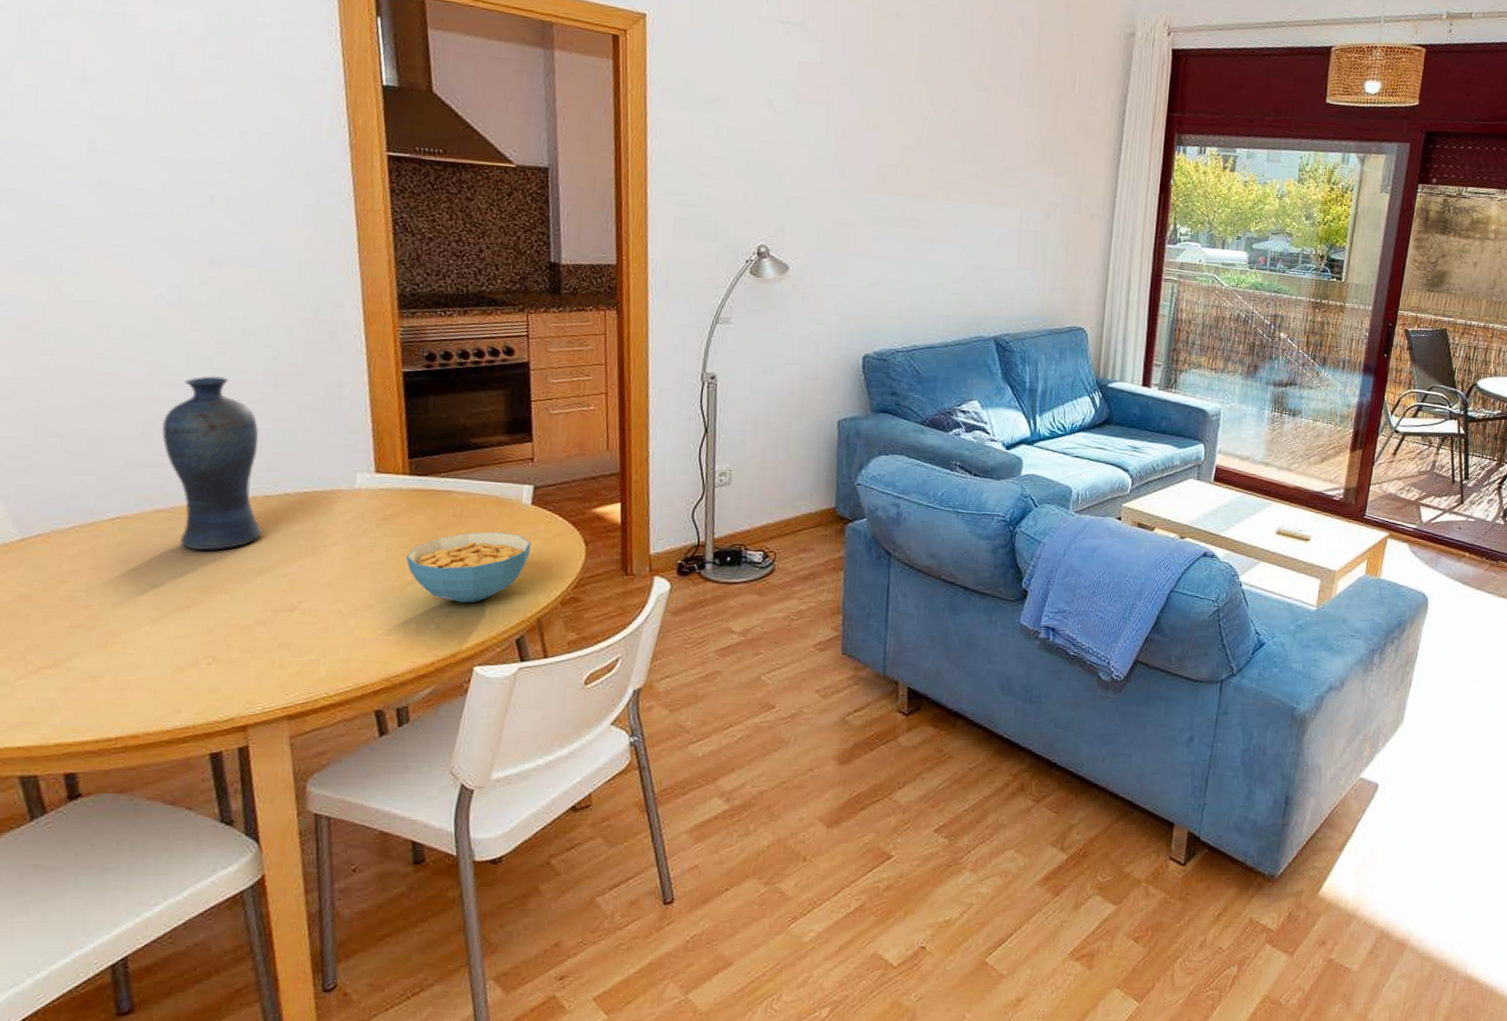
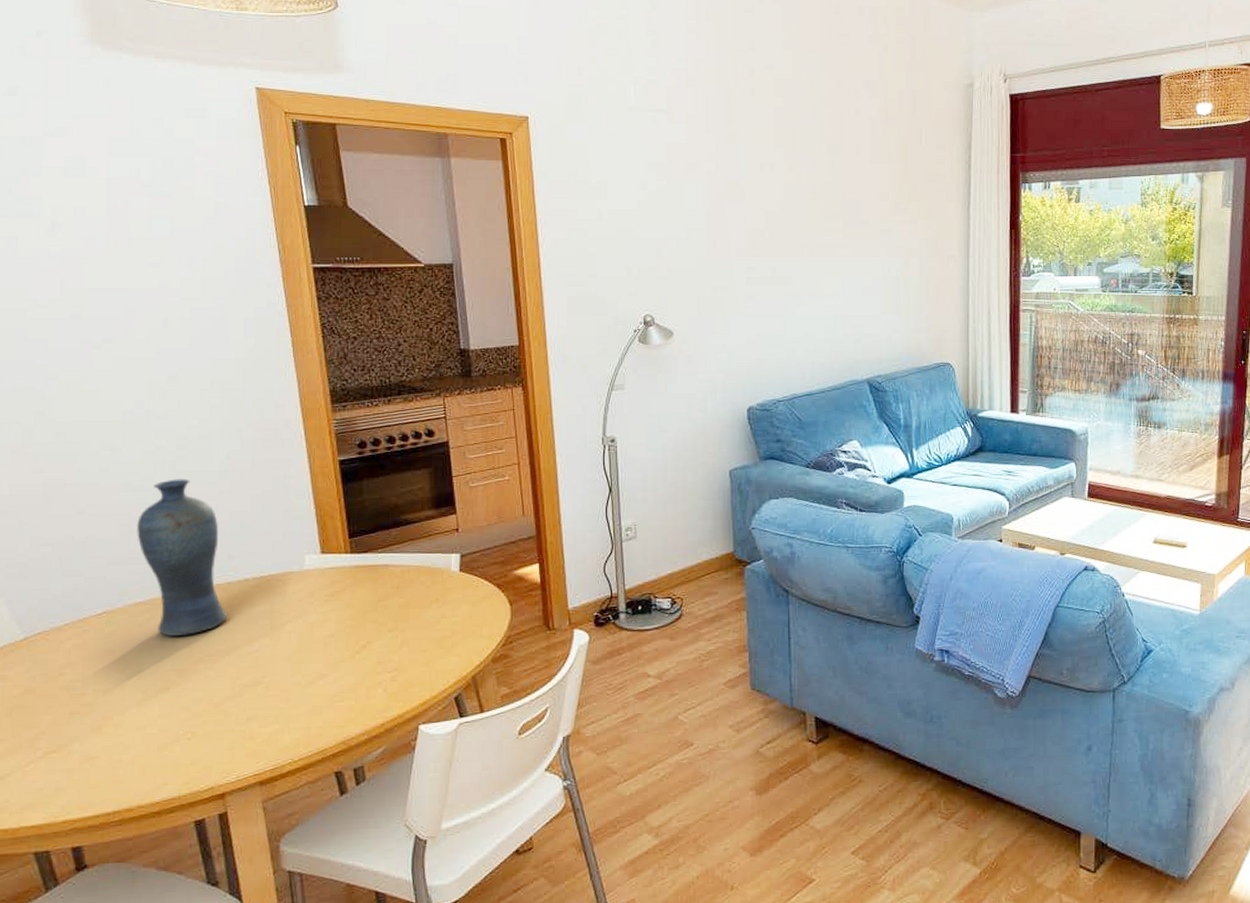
cereal bowl: present [406,532,532,603] -> none [353,599,462,667]

